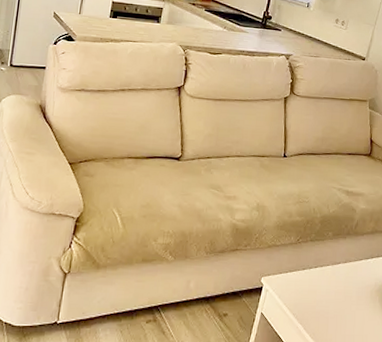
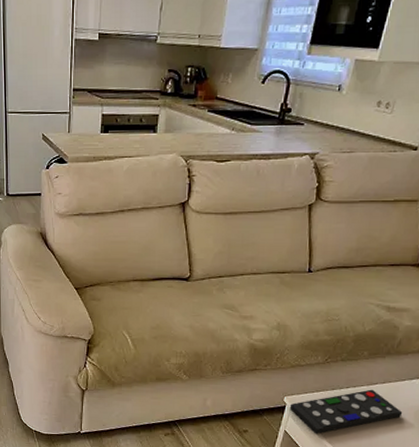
remote control: none [266,269,361,316] -> present [289,389,403,434]

